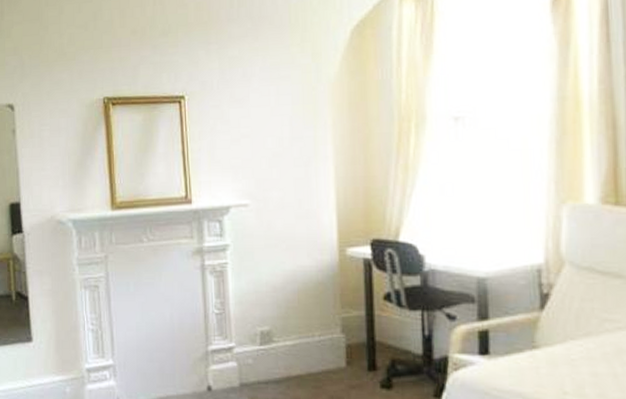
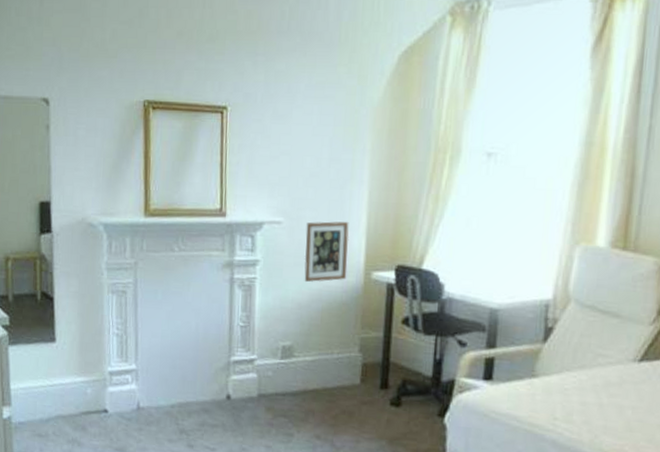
picture frame: none [273,198,321,263] -> present [304,221,349,282]

